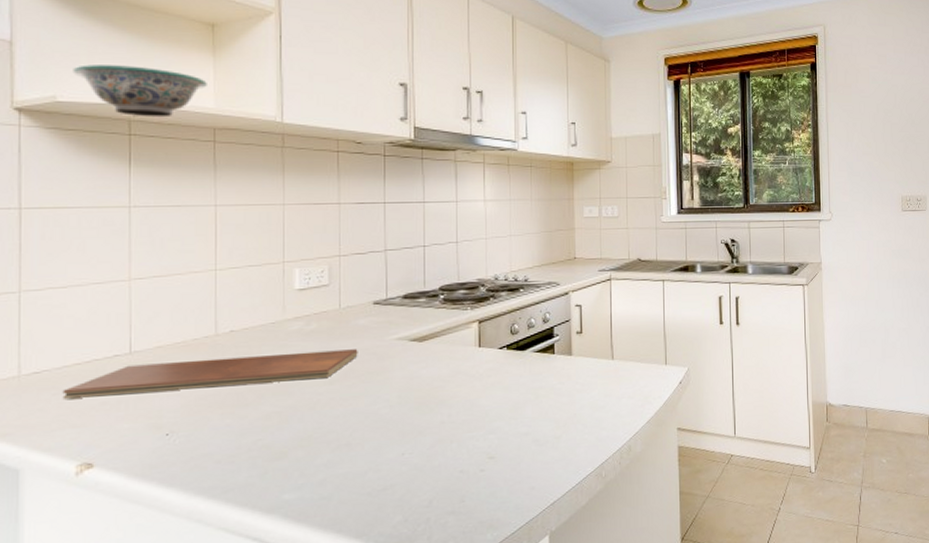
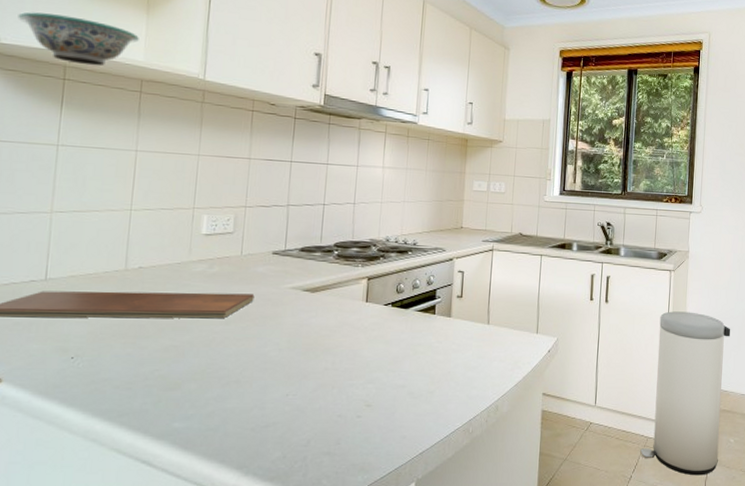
pedal bin: none [787,327,874,502] -> present [640,311,731,476]

